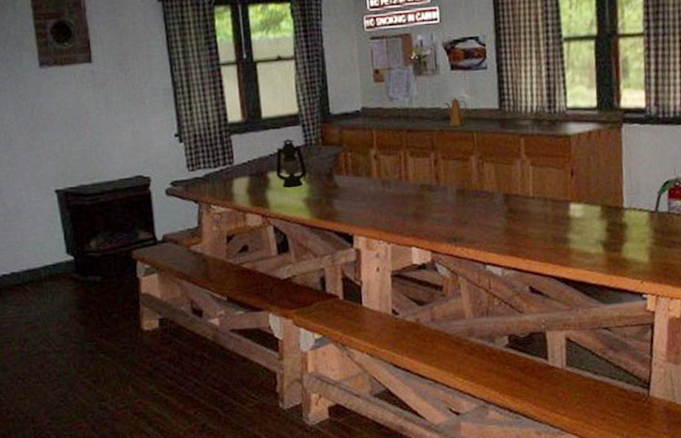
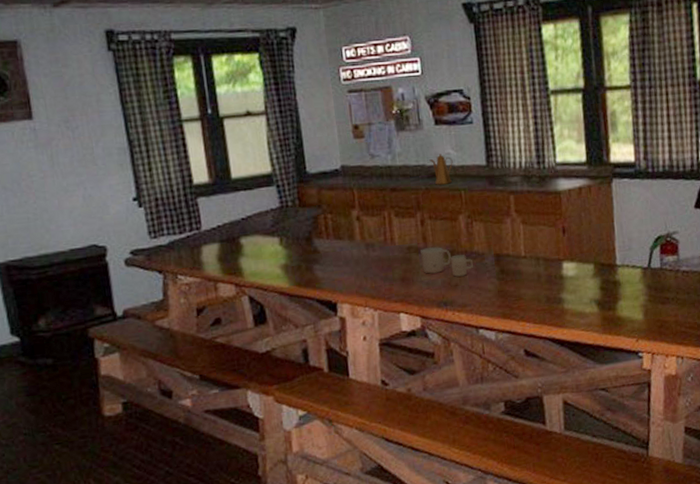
lantern: present [275,139,307,188] -> none [249,201,284,254]
mug: none [433,185,462,211] -> present [421,247,451,274]
mug: none [461,194,484,215] -> present [450,255,474,277]

